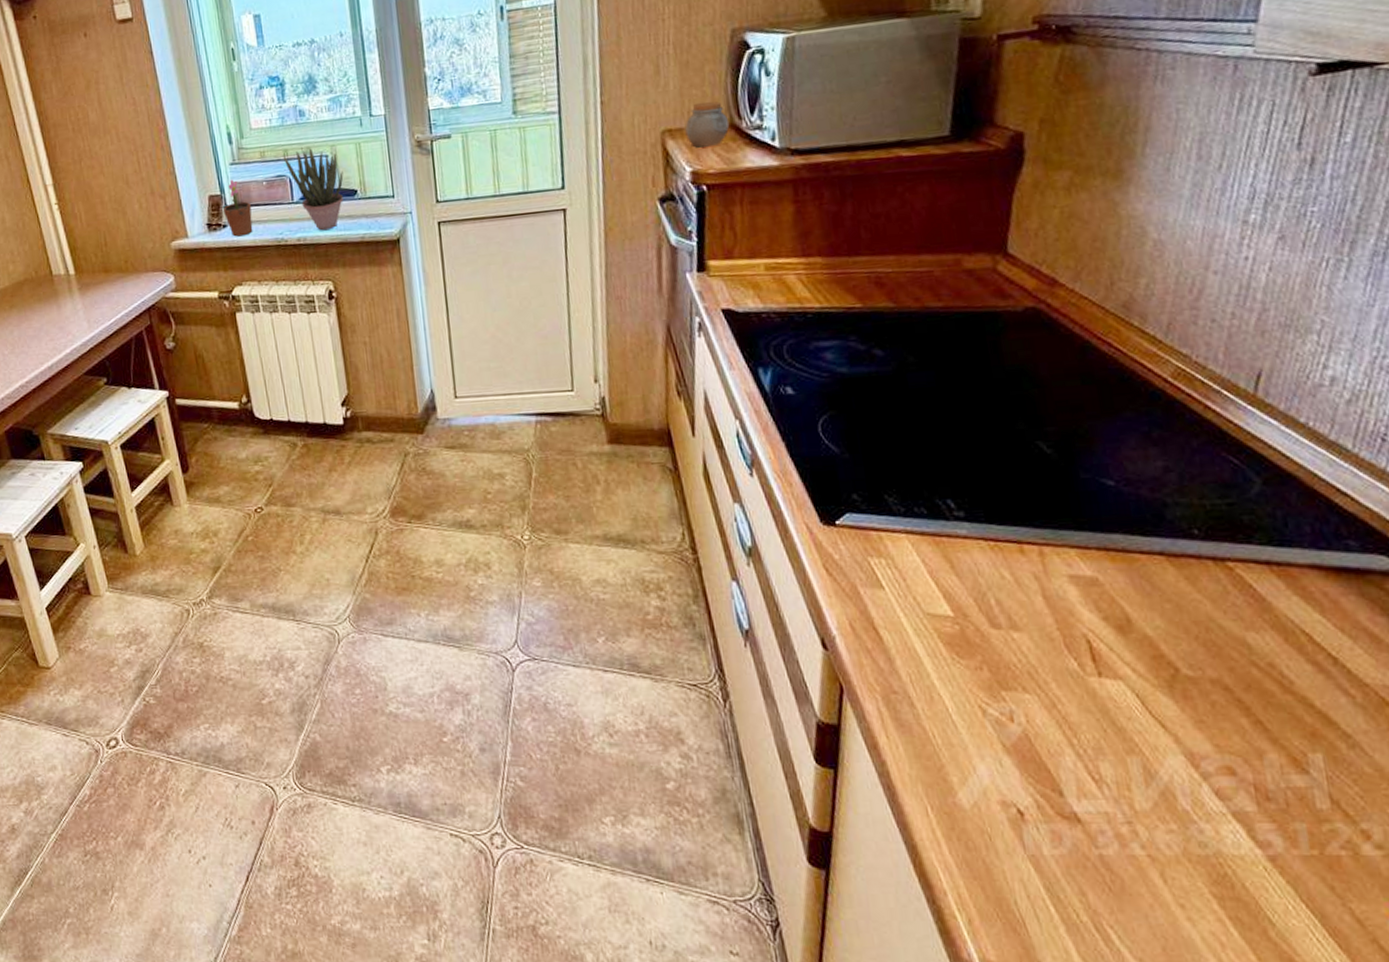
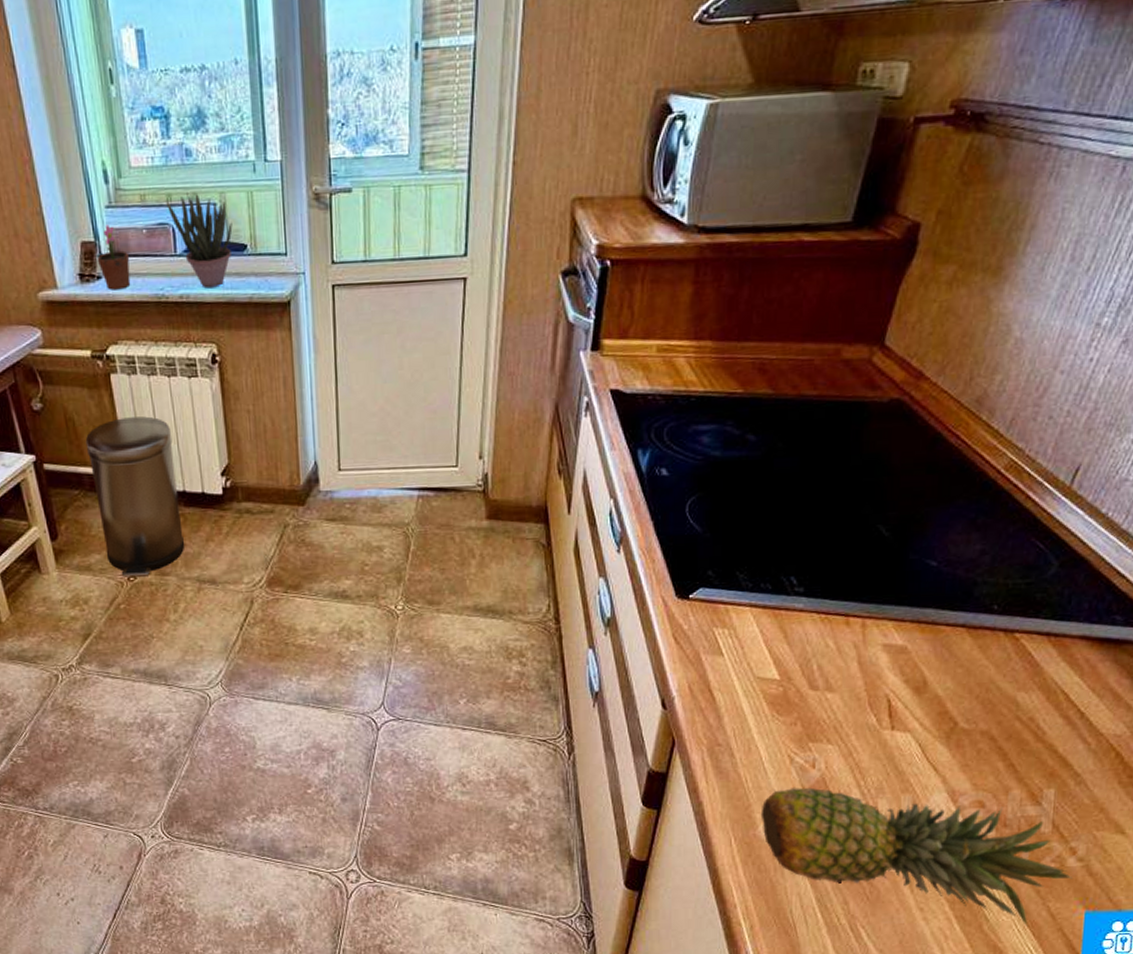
pedal bin: none [213,351,308,509] -> present [85,416,184,577]
jar: present [684,101,730,148] -> none [596,169,642,219]
fruit: none [957,744,1374,935] -> present [760,786,1073,927]

